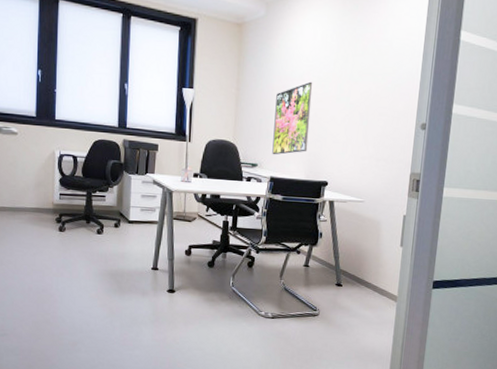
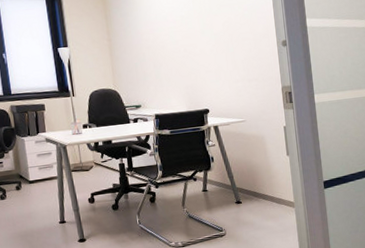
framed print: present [272,81,313,155] -> none [146,21,185,94]

